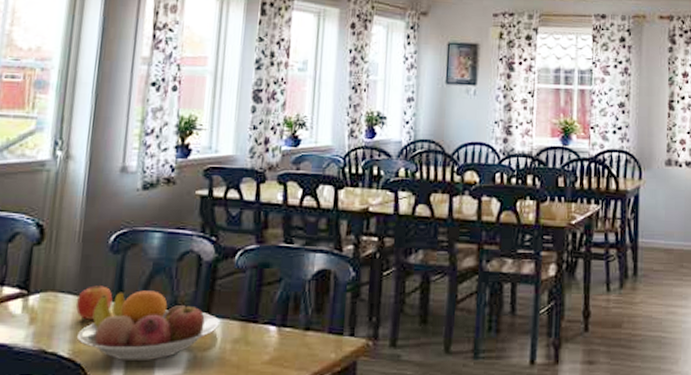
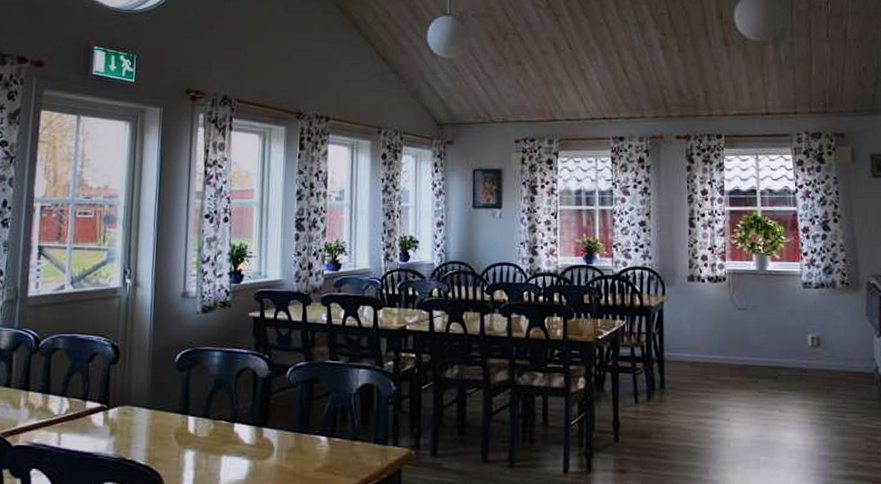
apple: present [75,284,113,320] -> none [149,399,181,431]
fruit bowl: present [77,290,219,362] -> none [152,404,275,469]

